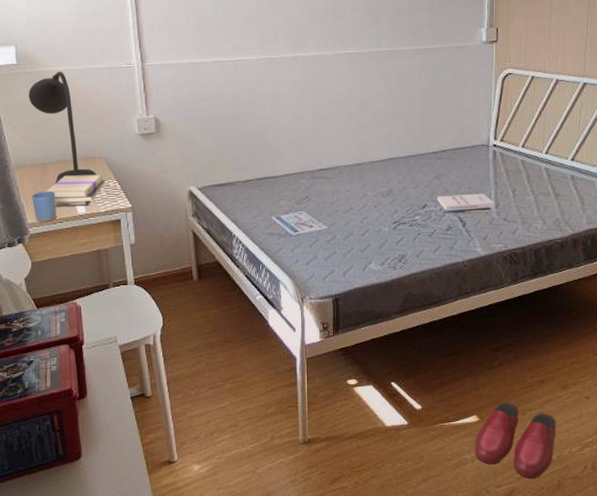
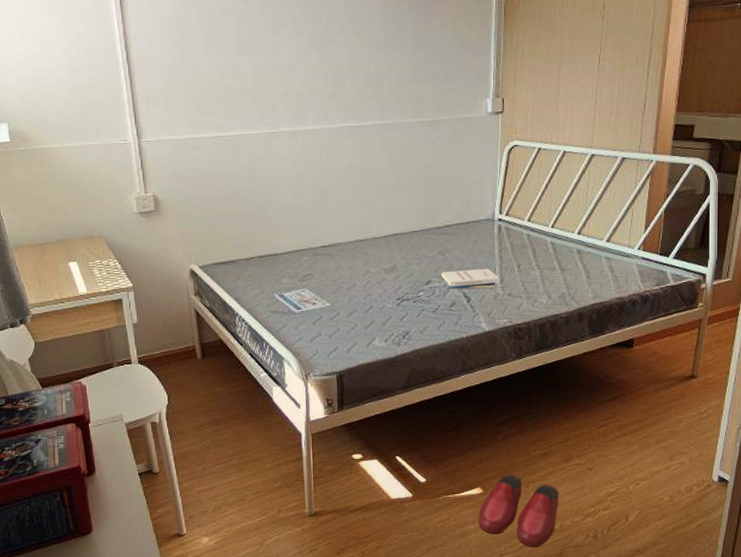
desk lamp: present [28,71,96,184] -> none [23,148,96,264]
mug: present [32,190,56,221] -> none [32,271,58,302]
books: present [47,175,106,206] -> none [46,254,106,286]

